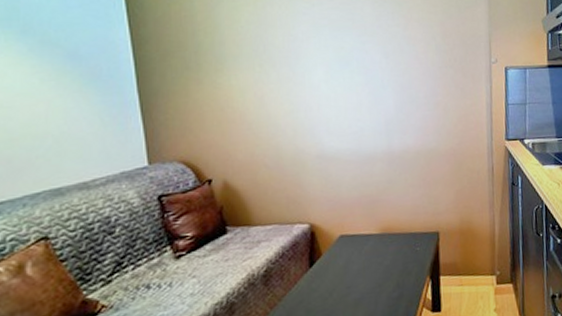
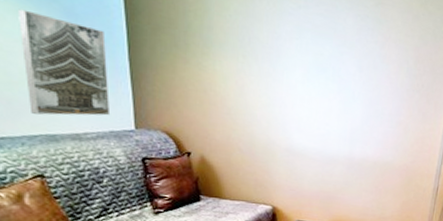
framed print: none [20,61,121,169] -> present [19,9,111,116]

